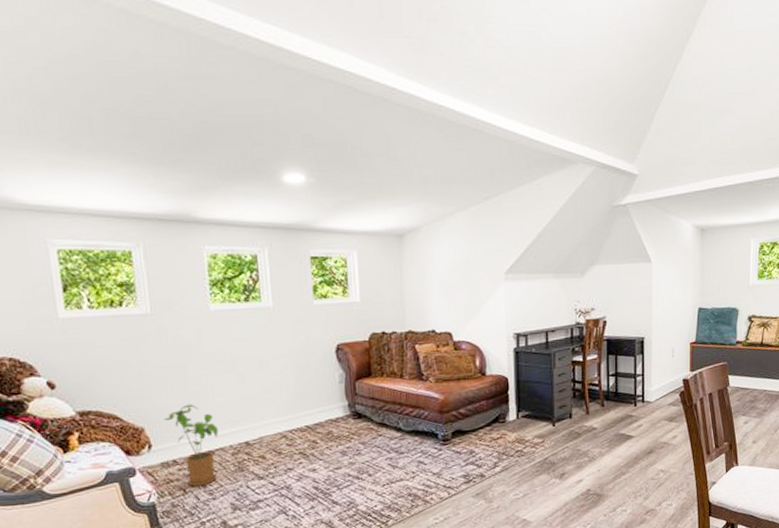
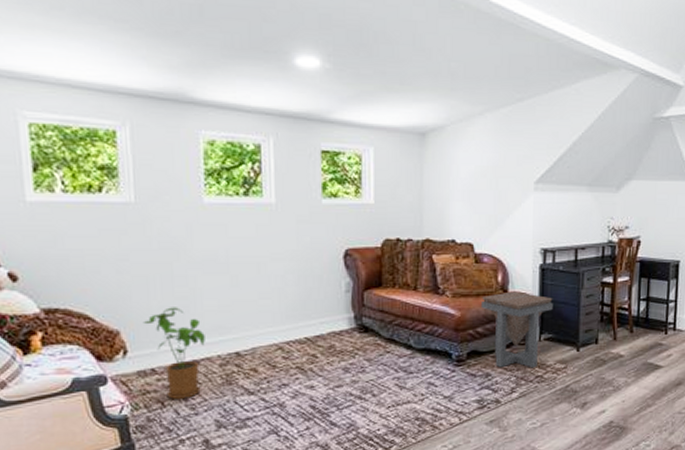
side table: none [462,374,528,445] -> present [481,291,553,368]

